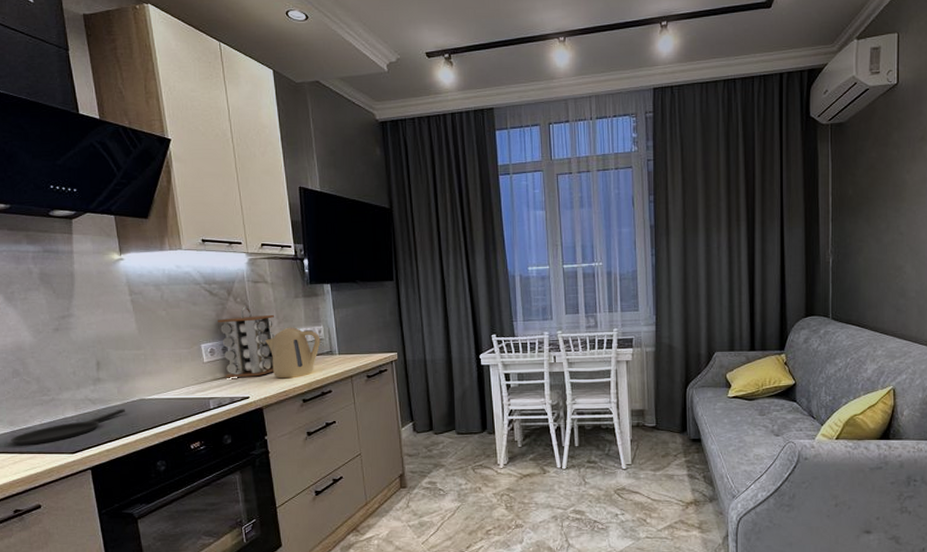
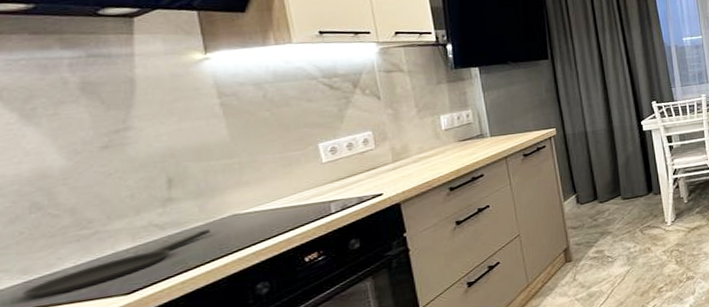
spice rack: present [218,306,275,378] -> none [341,98,414,177]
kettle: present [264,327,321,379] -> none [401,114,469,170]

